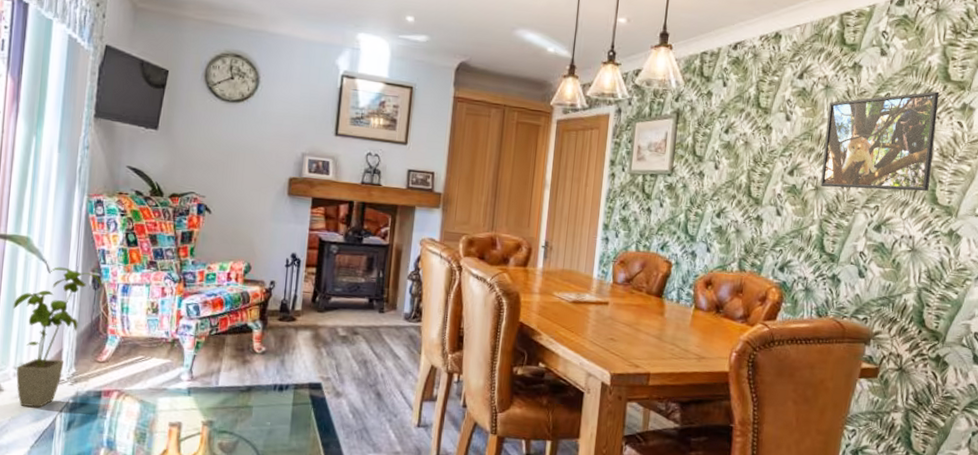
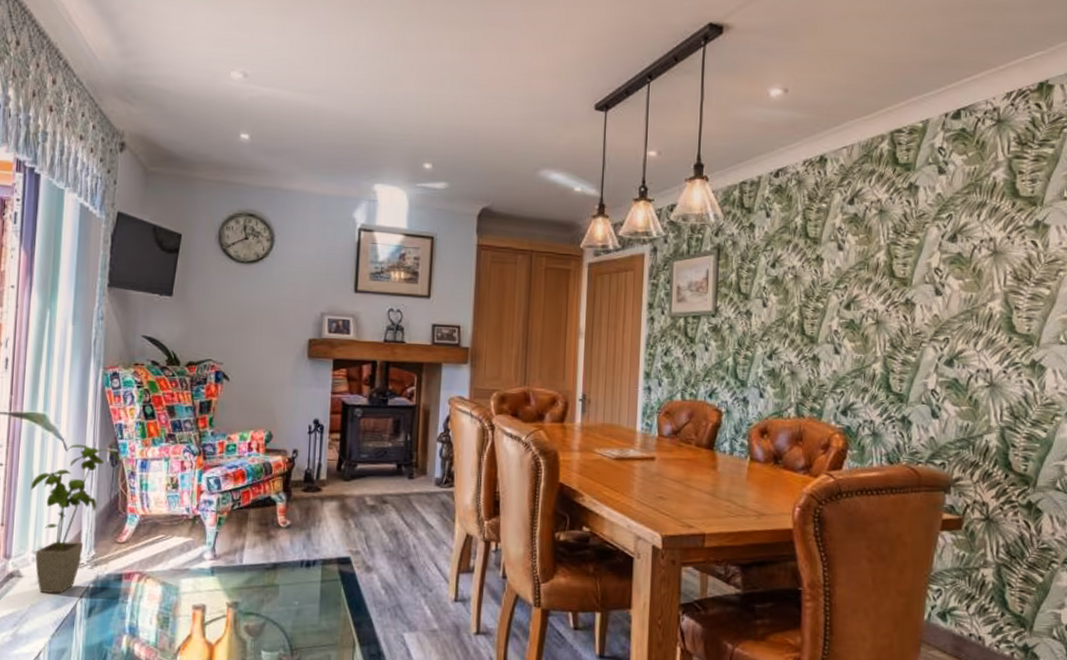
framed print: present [820,91,940,192] -> none [881,209,1008,321]

